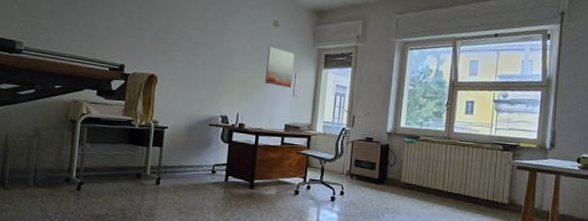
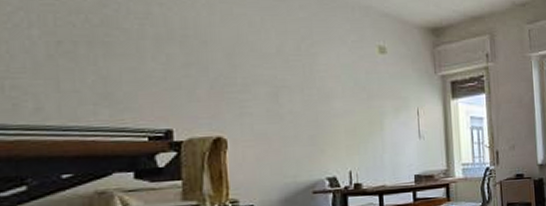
wall art: present [265,47,295,88] -> none [377,80,415,129]

